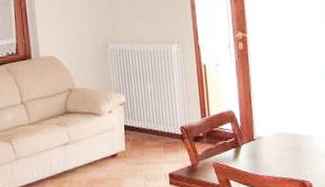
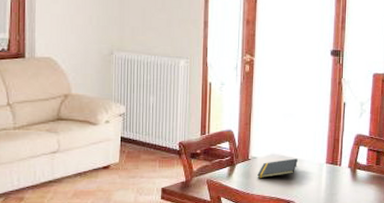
notepad: none [265,135,308,159] -> present [257,158,298,179]

